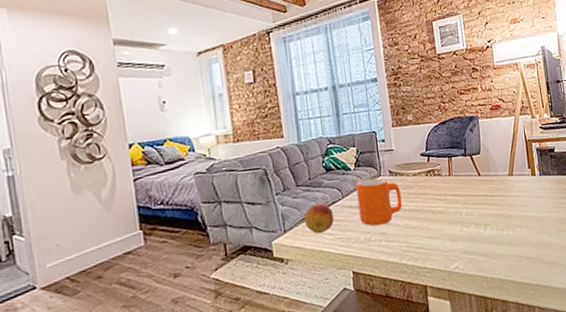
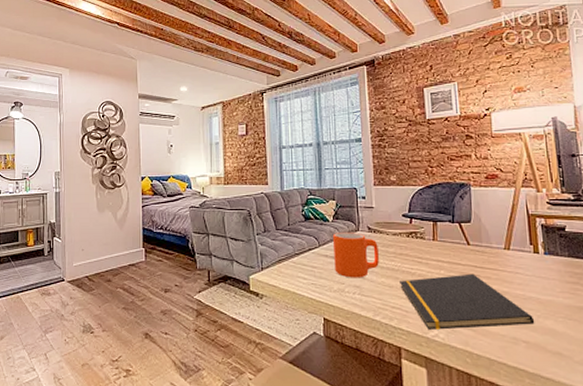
fruit: present [304,203,334,234] -> none [280,248,309,277]
notepad: none [422,203,535,263] -> present [400,273,535,330]

